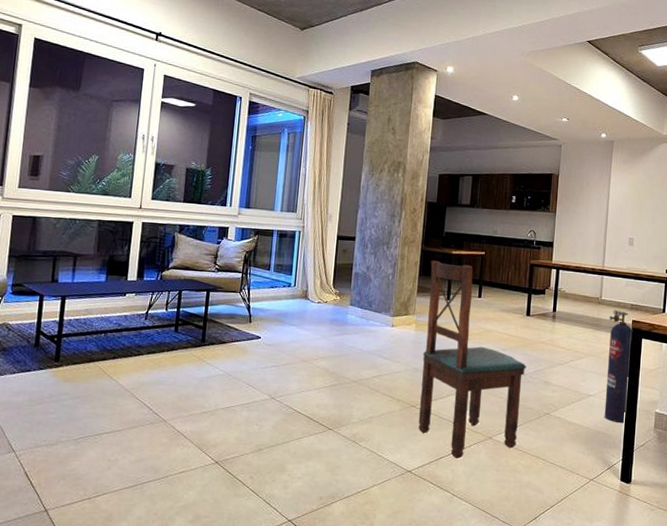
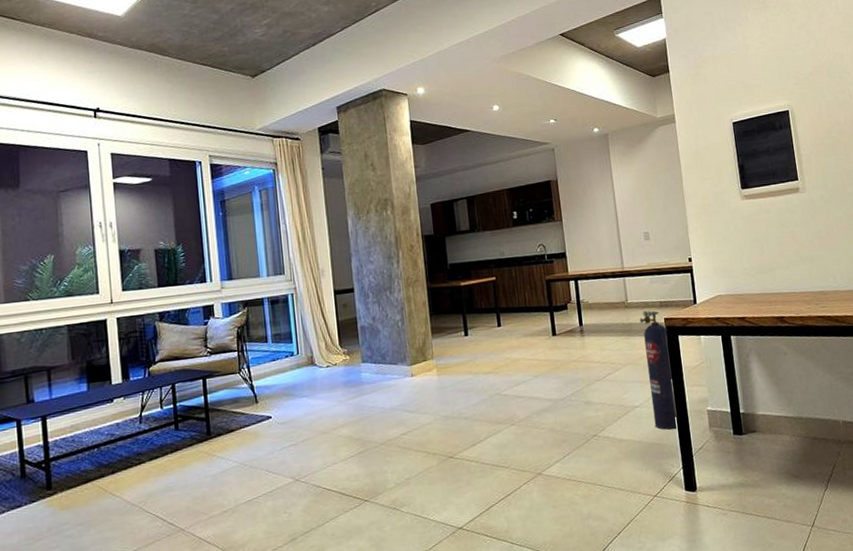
dining chair: present [418,260,526,460] -> none [440,294,569,505]

